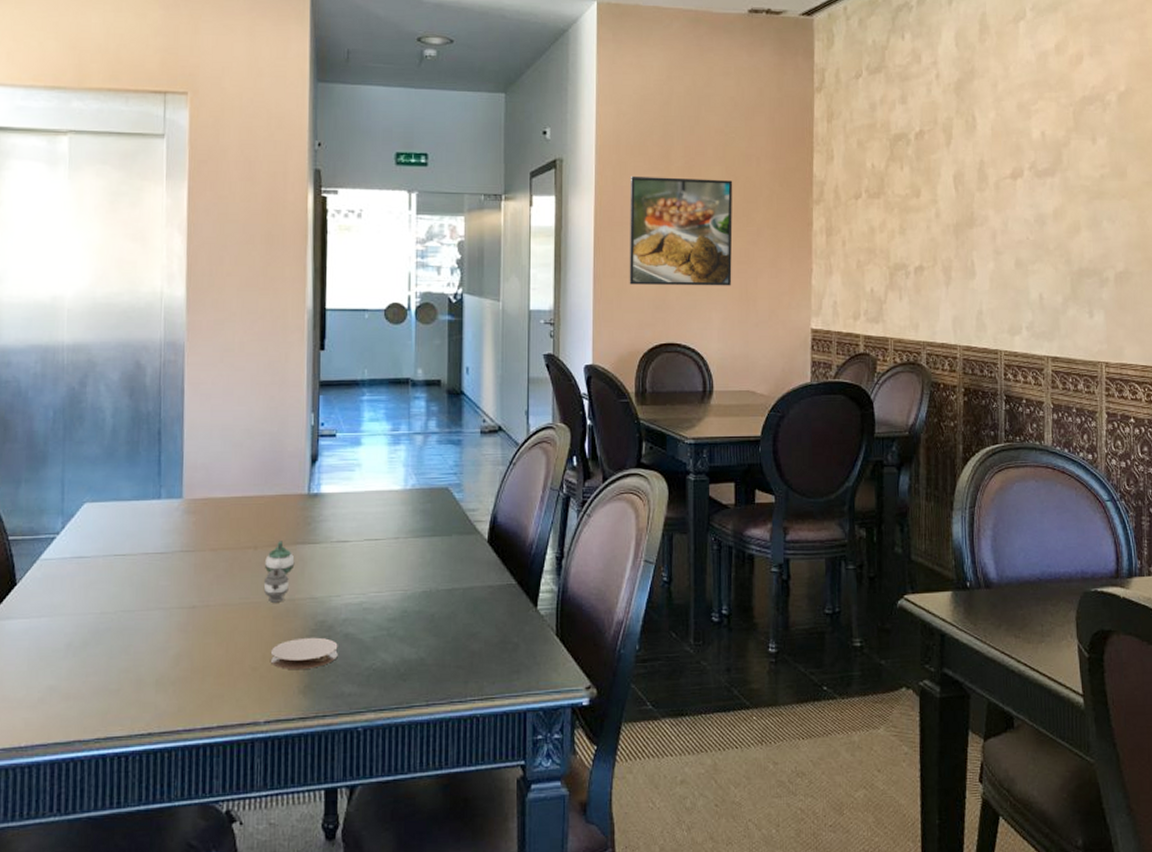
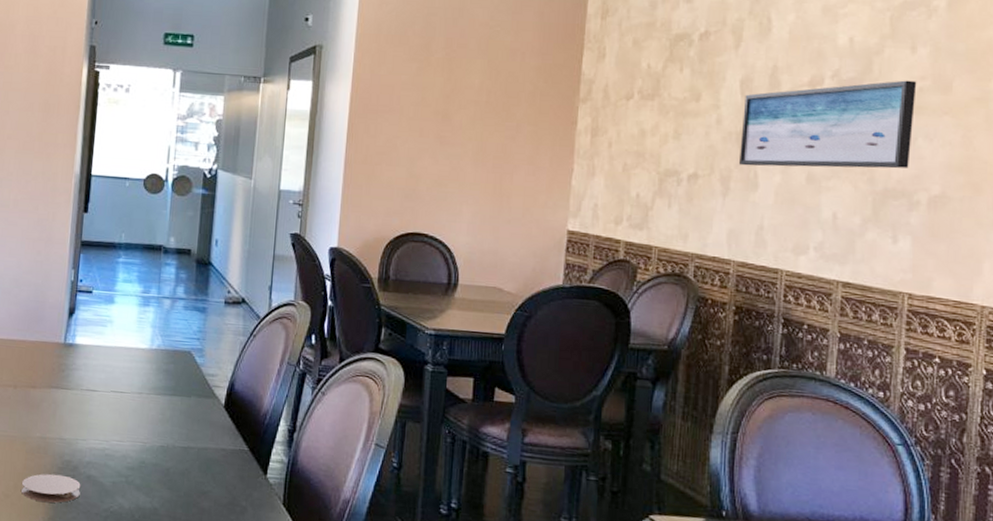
teapot: present [263,541,295,603] -> none [20,383,48,439]
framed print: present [629,175,733,286] -> none [380,65,495,181]
wall art: none [957,169,1099,255] -> present [738,80,917,169]

